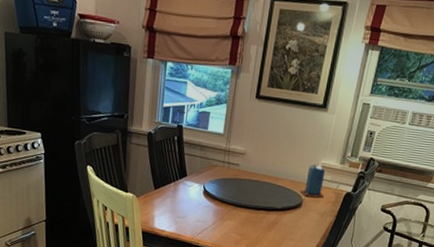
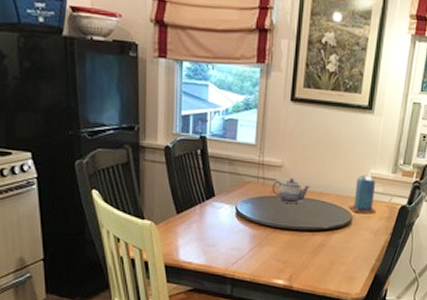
teapot: none [235,164,268,186] -> present [272,178,311,204]

